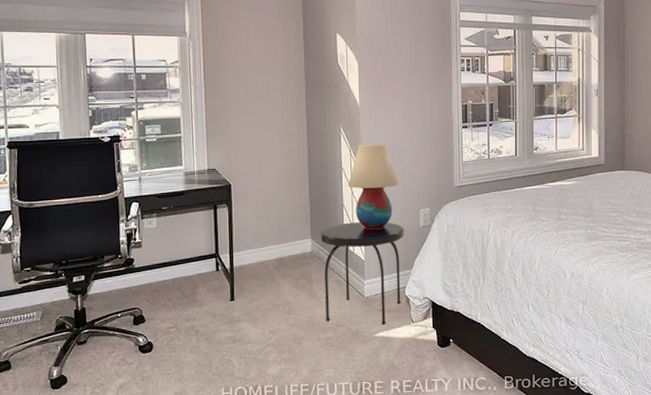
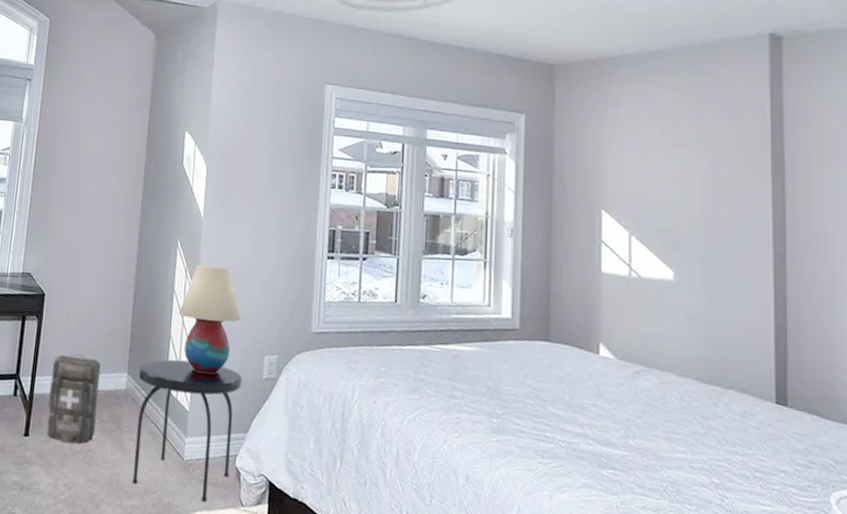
backpack: none [246,230,291,301] -> present [46,354,101,444]

